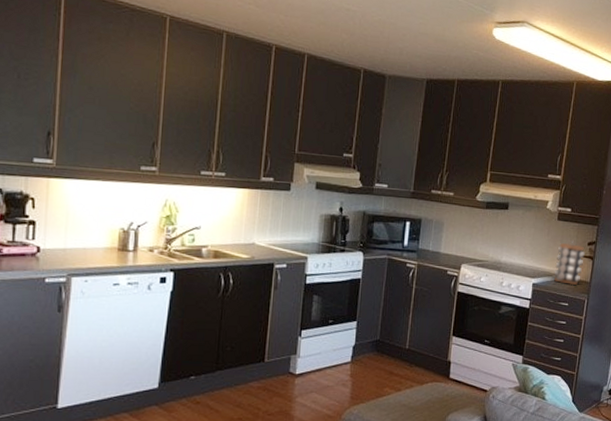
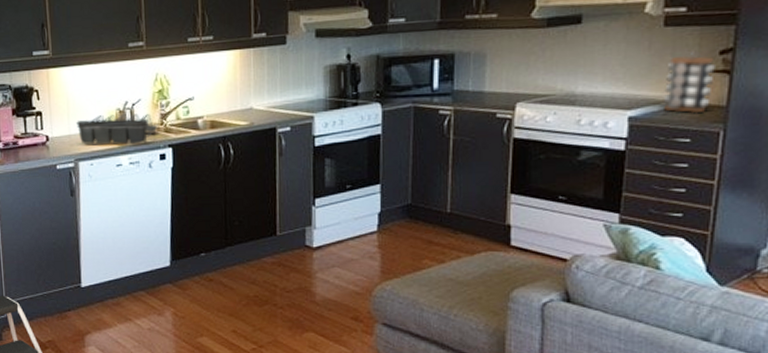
dish rack: none [73,231,162,265] -> present [75,113,158,145]

